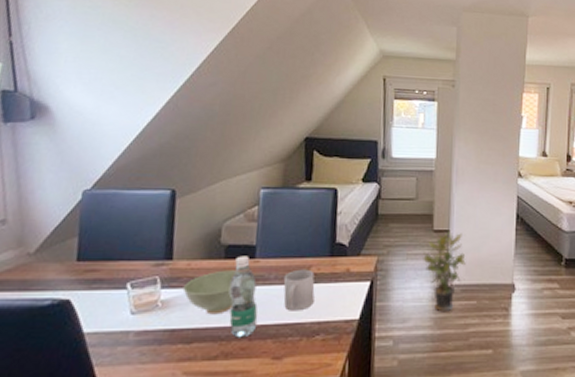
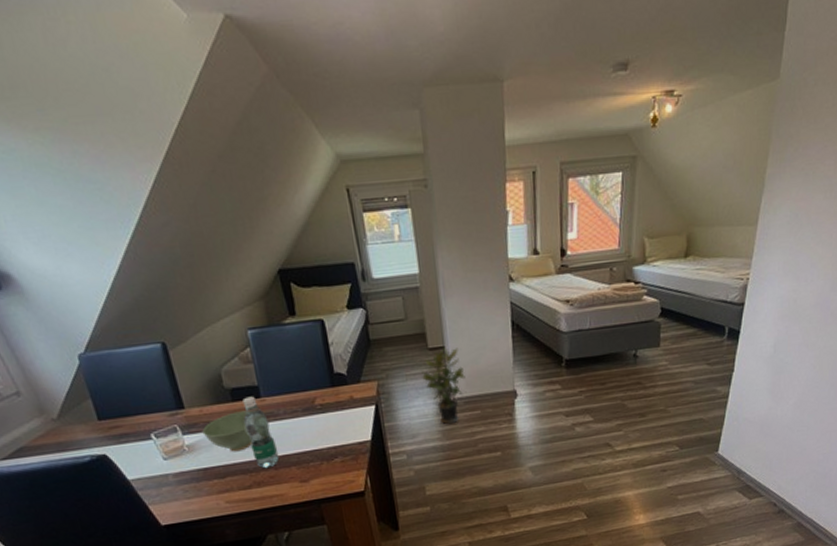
mug: present [283,269,315,311] -> none [292,401,326,441]

